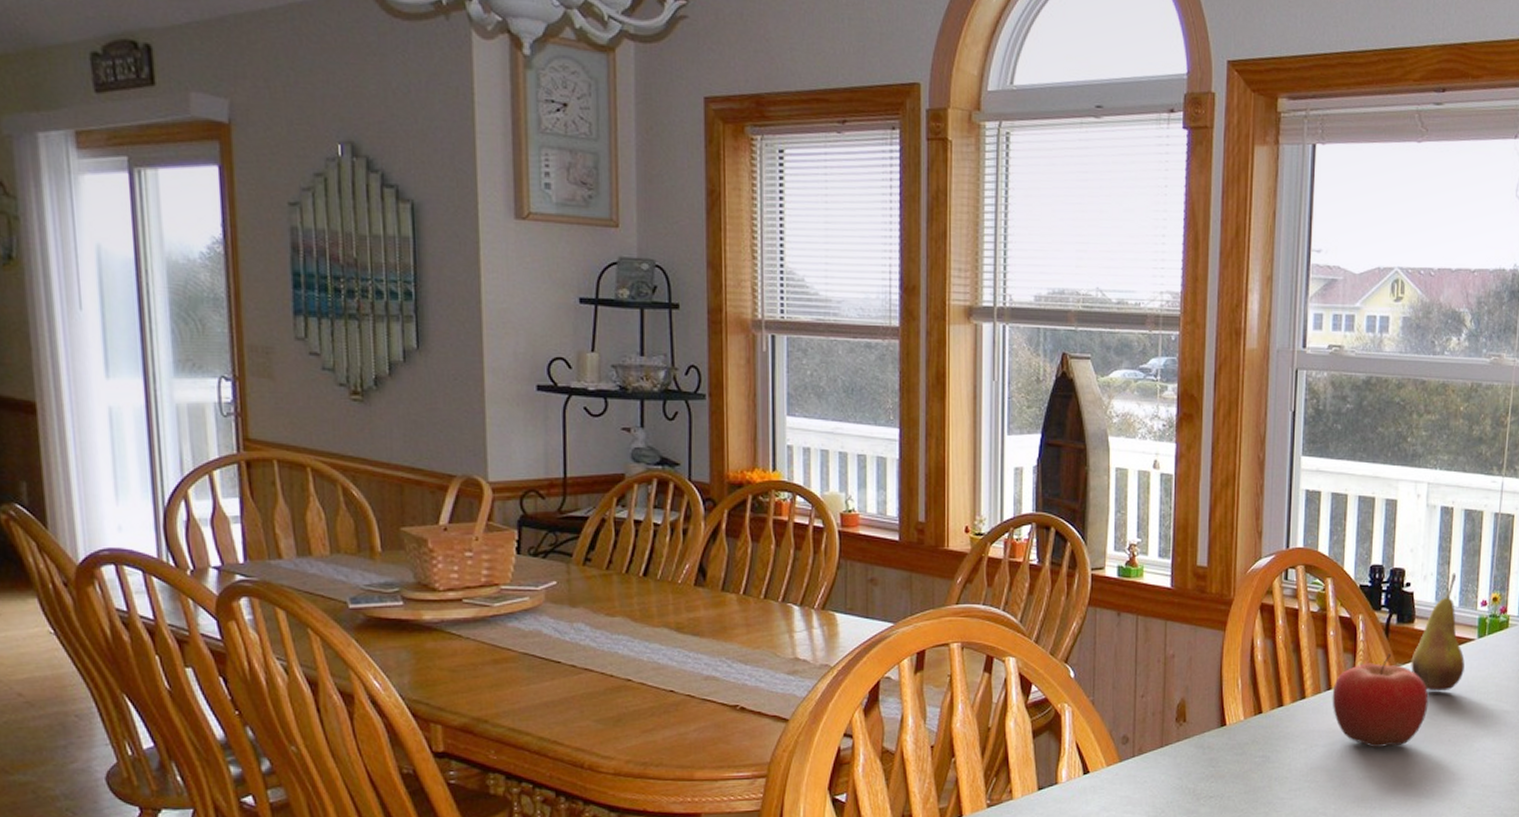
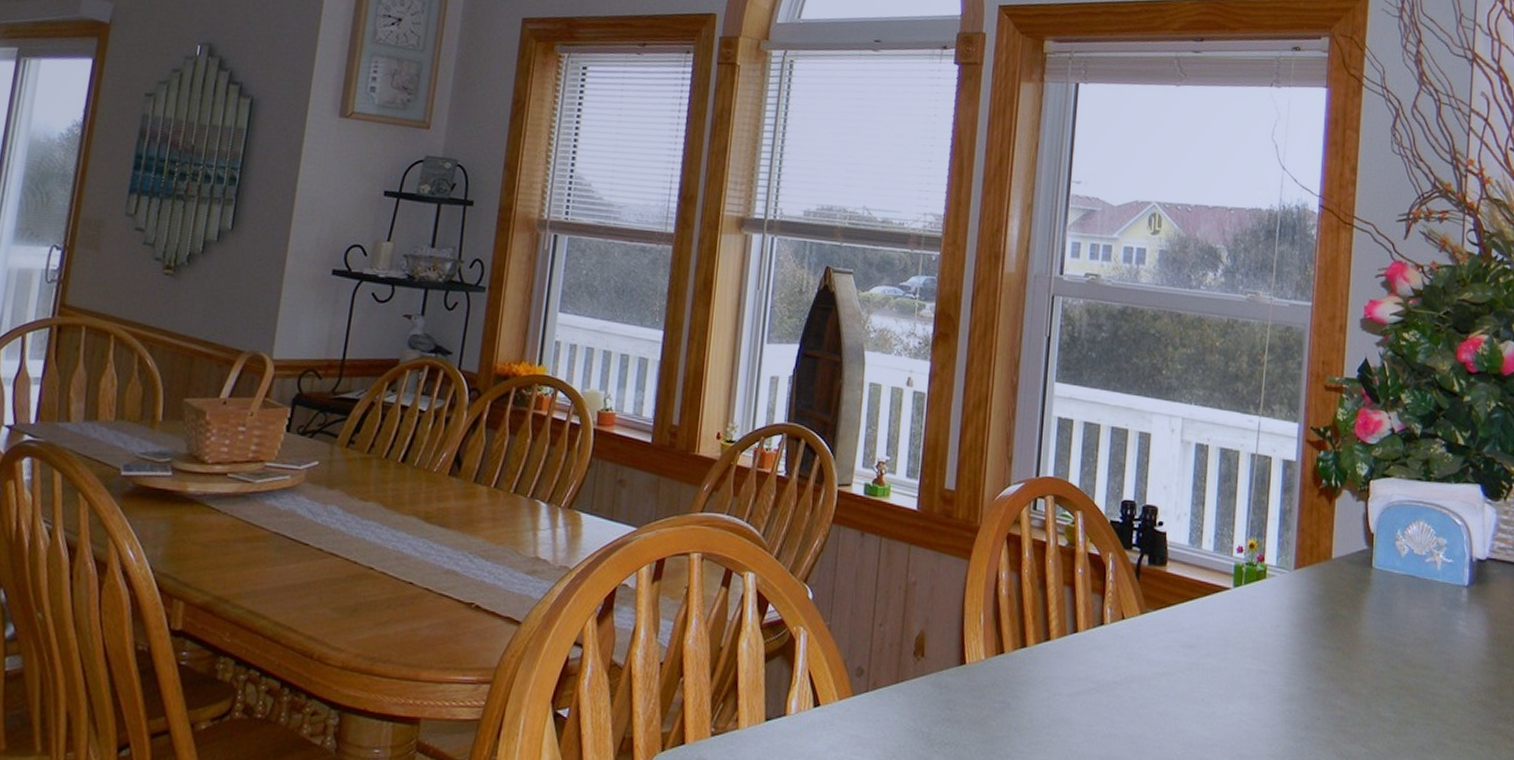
fruit: present [1332,653,1429,748] -> none [1078,597,1181,703]
fruit: present [1411,573,1465,692] -> none [1162,514,1219,644]

